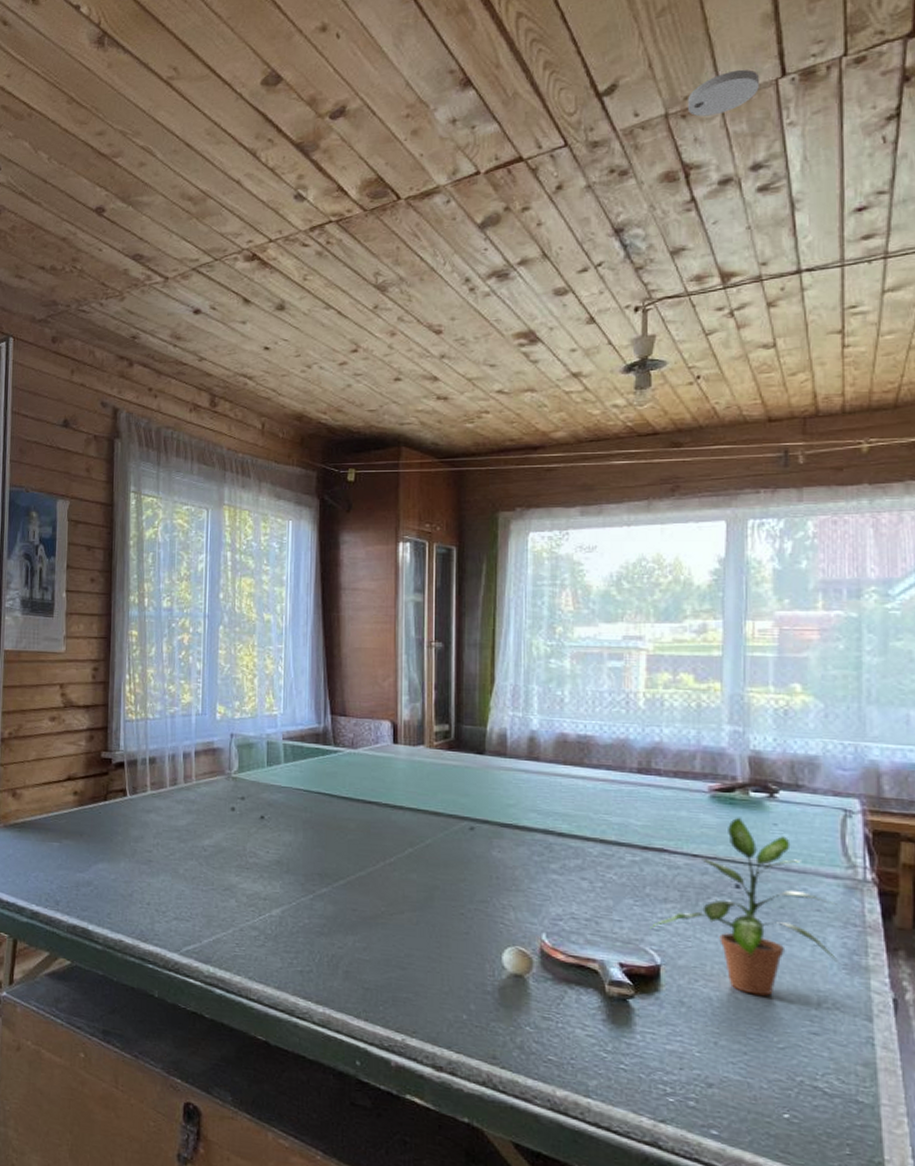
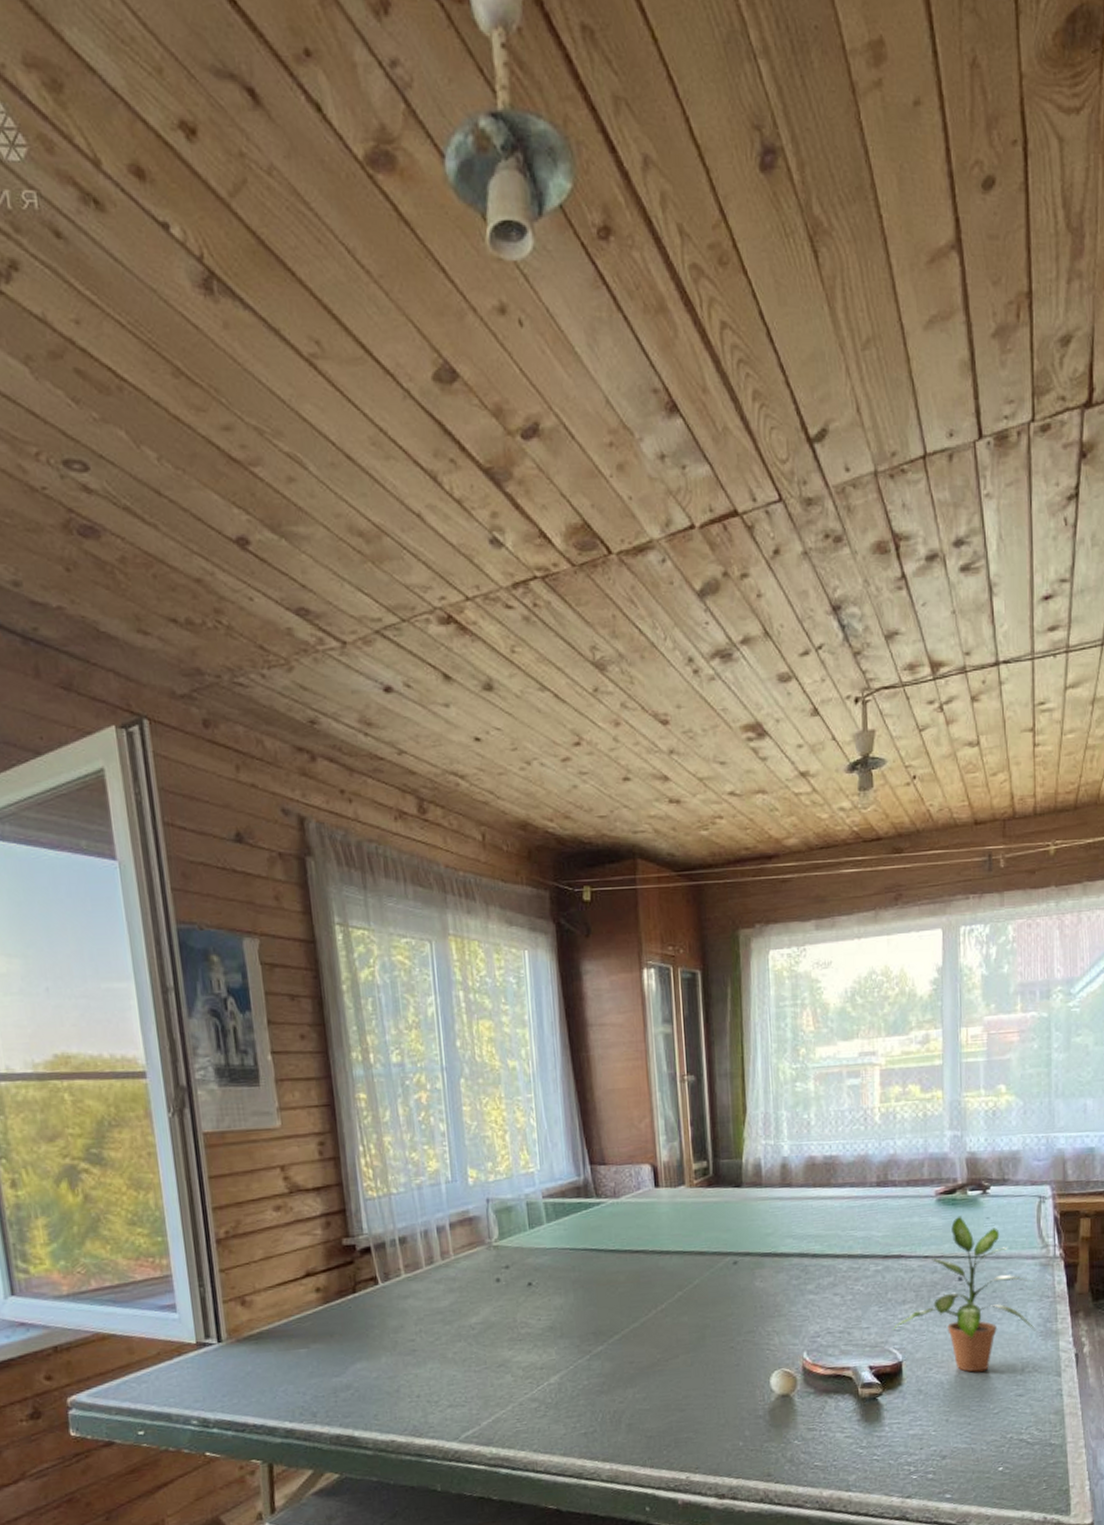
smoke detector: present [687,69,759,117] -> none [894,425,959,478]

